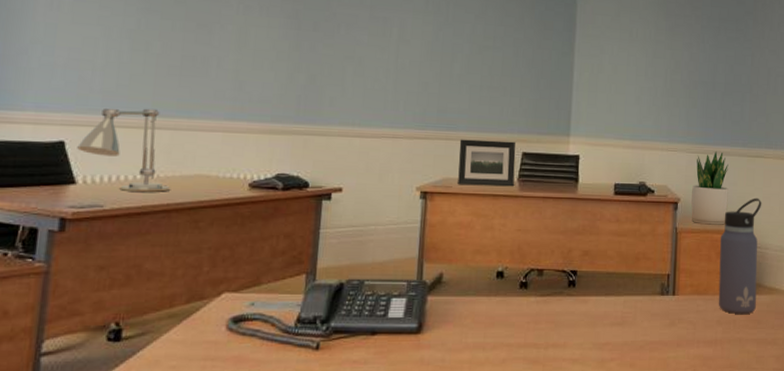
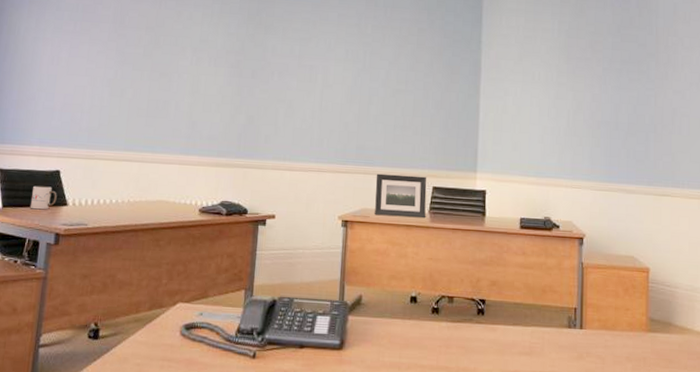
mug: none [23,160,62,190] -> present [29,185,57,210]
desk lamp: present [77,107,170,193] -> none [69,143,138,214]
planter: present [691,151,728,225] -> none [597,189,635,262]
water bottle: present [718,198,762,314] -> none [627,236,670,352]

